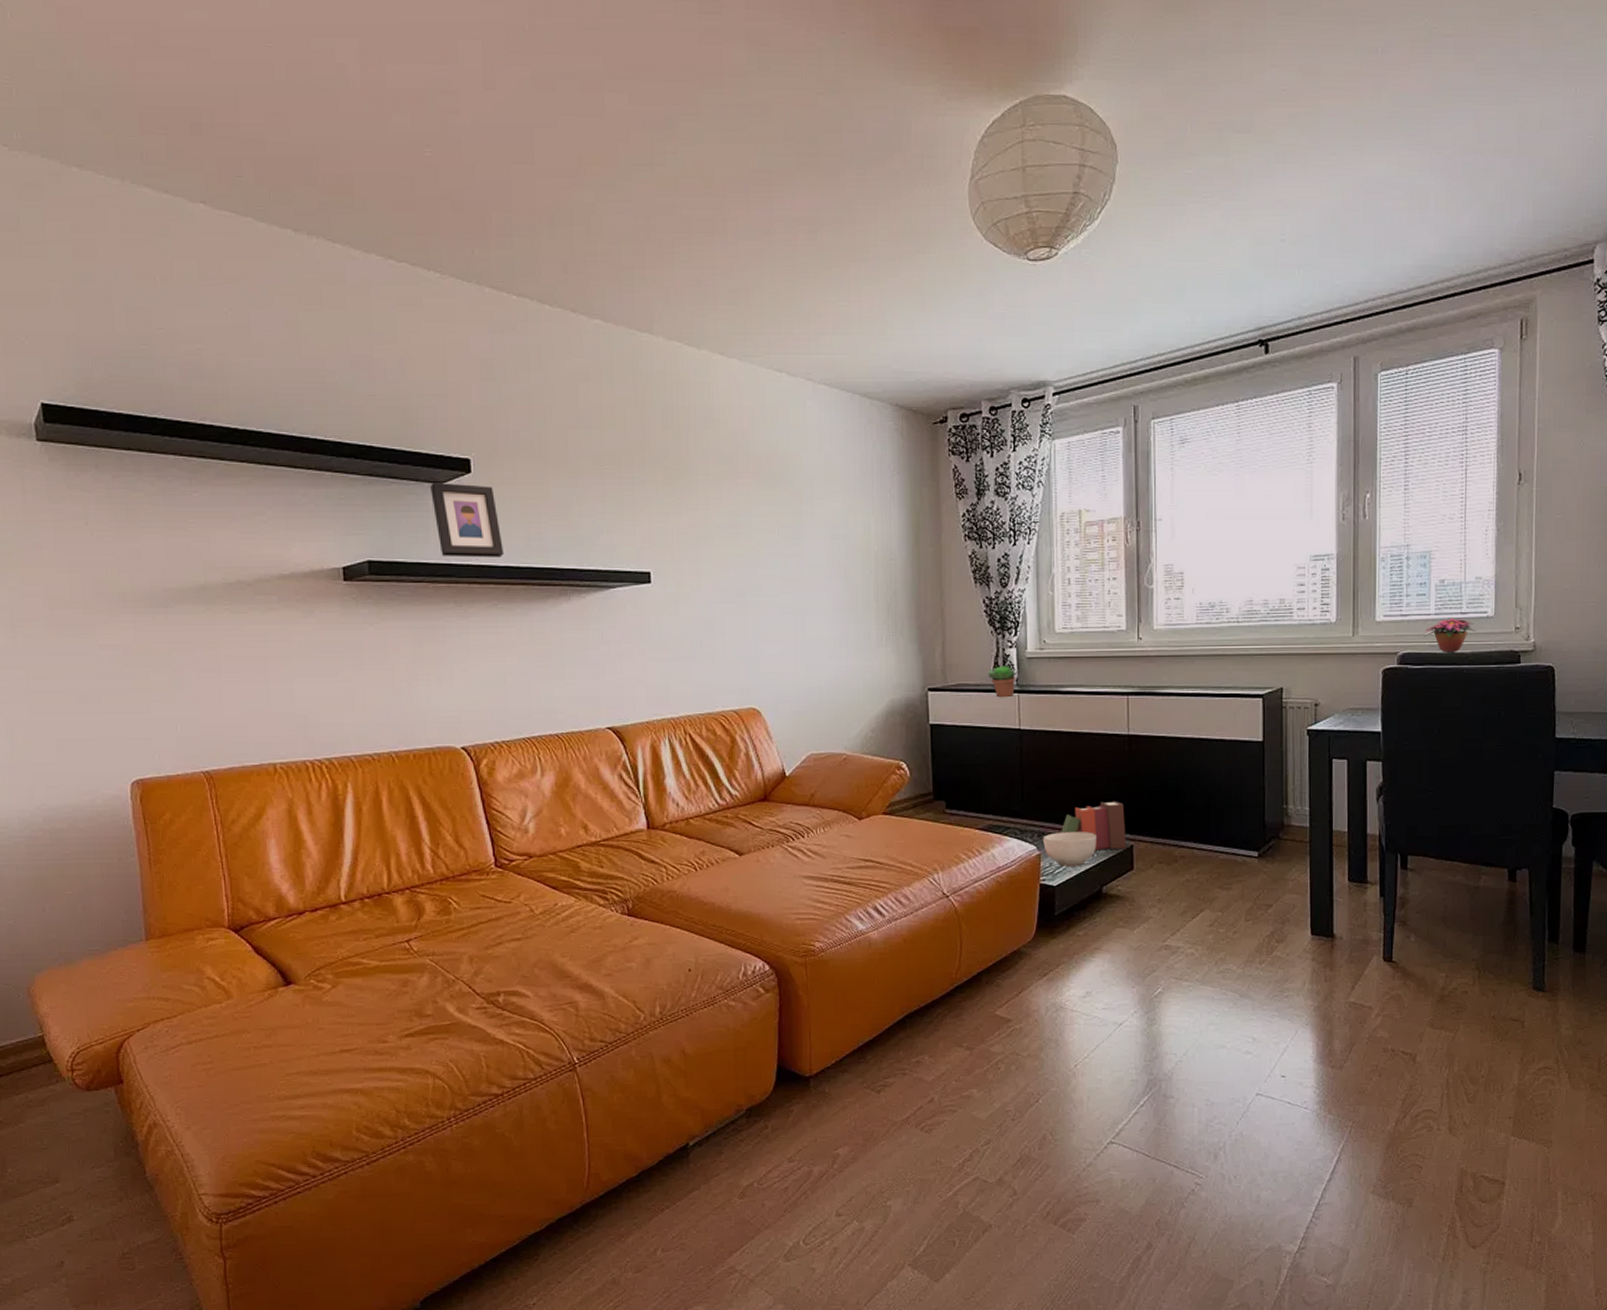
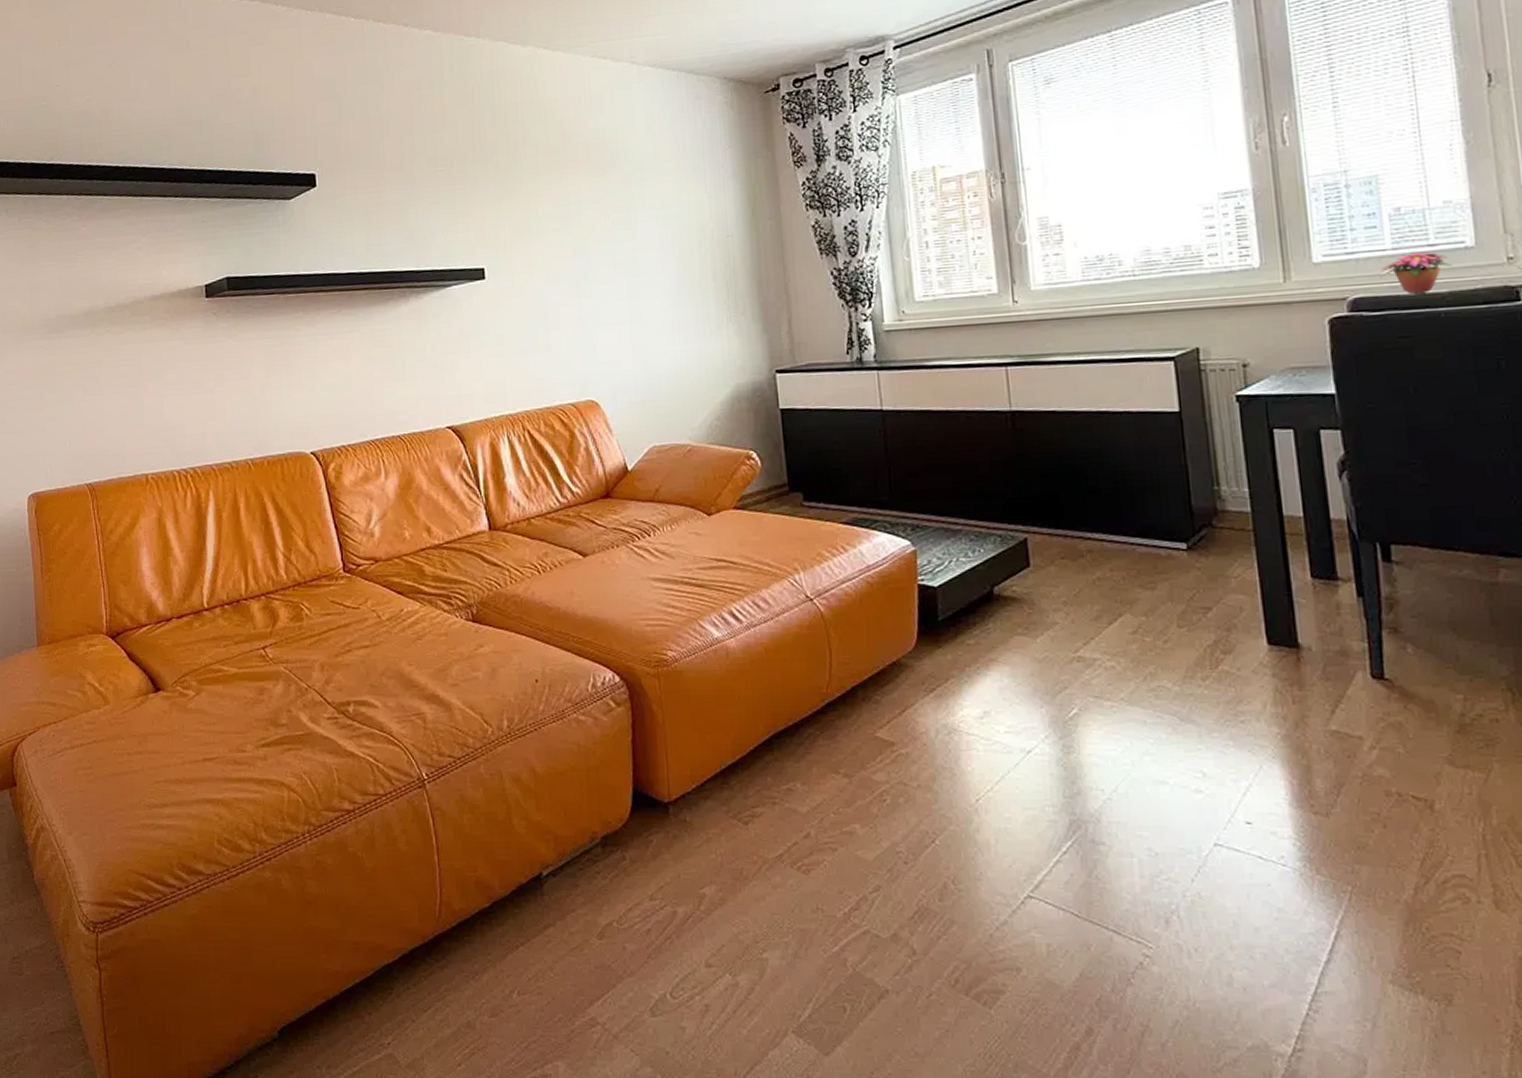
picture frame: present [431,483,505,558] -> none [281,197,347,268]
succulent plant: present [987,666,1018,698] -> none [840,341,875,377]
bowl: present [1042,830,1097,866] -> none [916,522,983,564]
books: present [1061,801,1126,851] -> none [938,487,1019,545]

